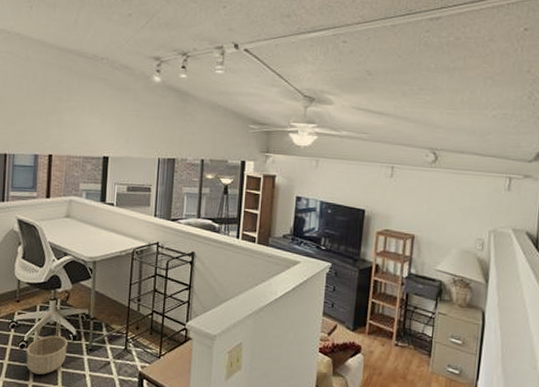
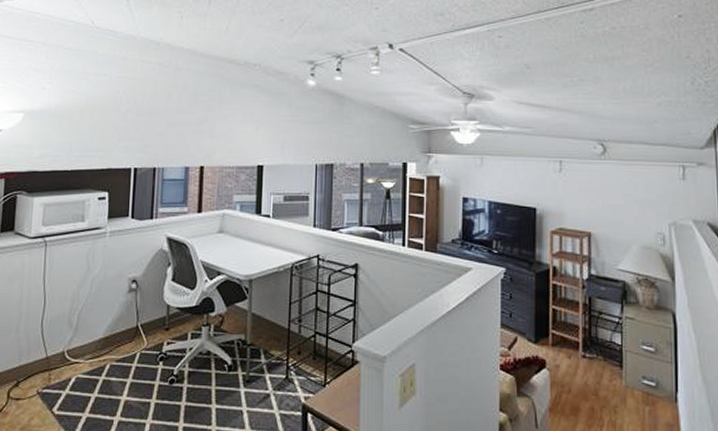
basket: present [26,311,68,375] -> none [176,339,222,414]

